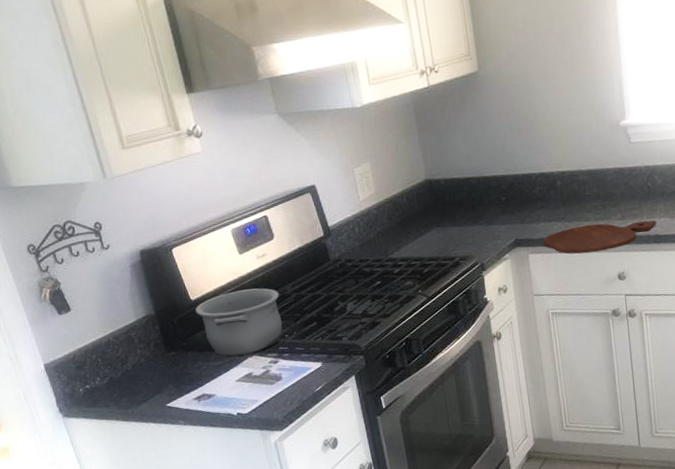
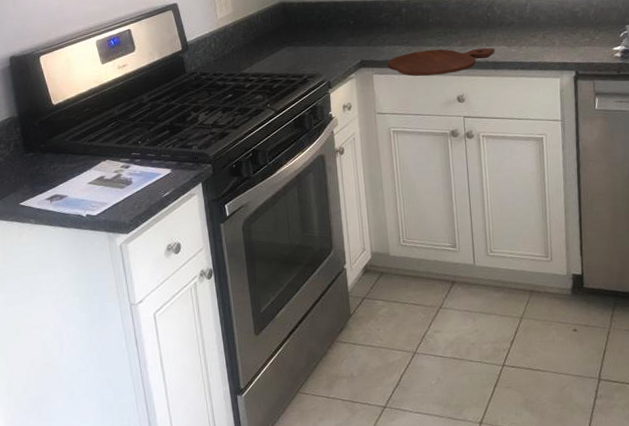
cooking pot: present [195,288,283,357] -> none [55,96,137,160]

